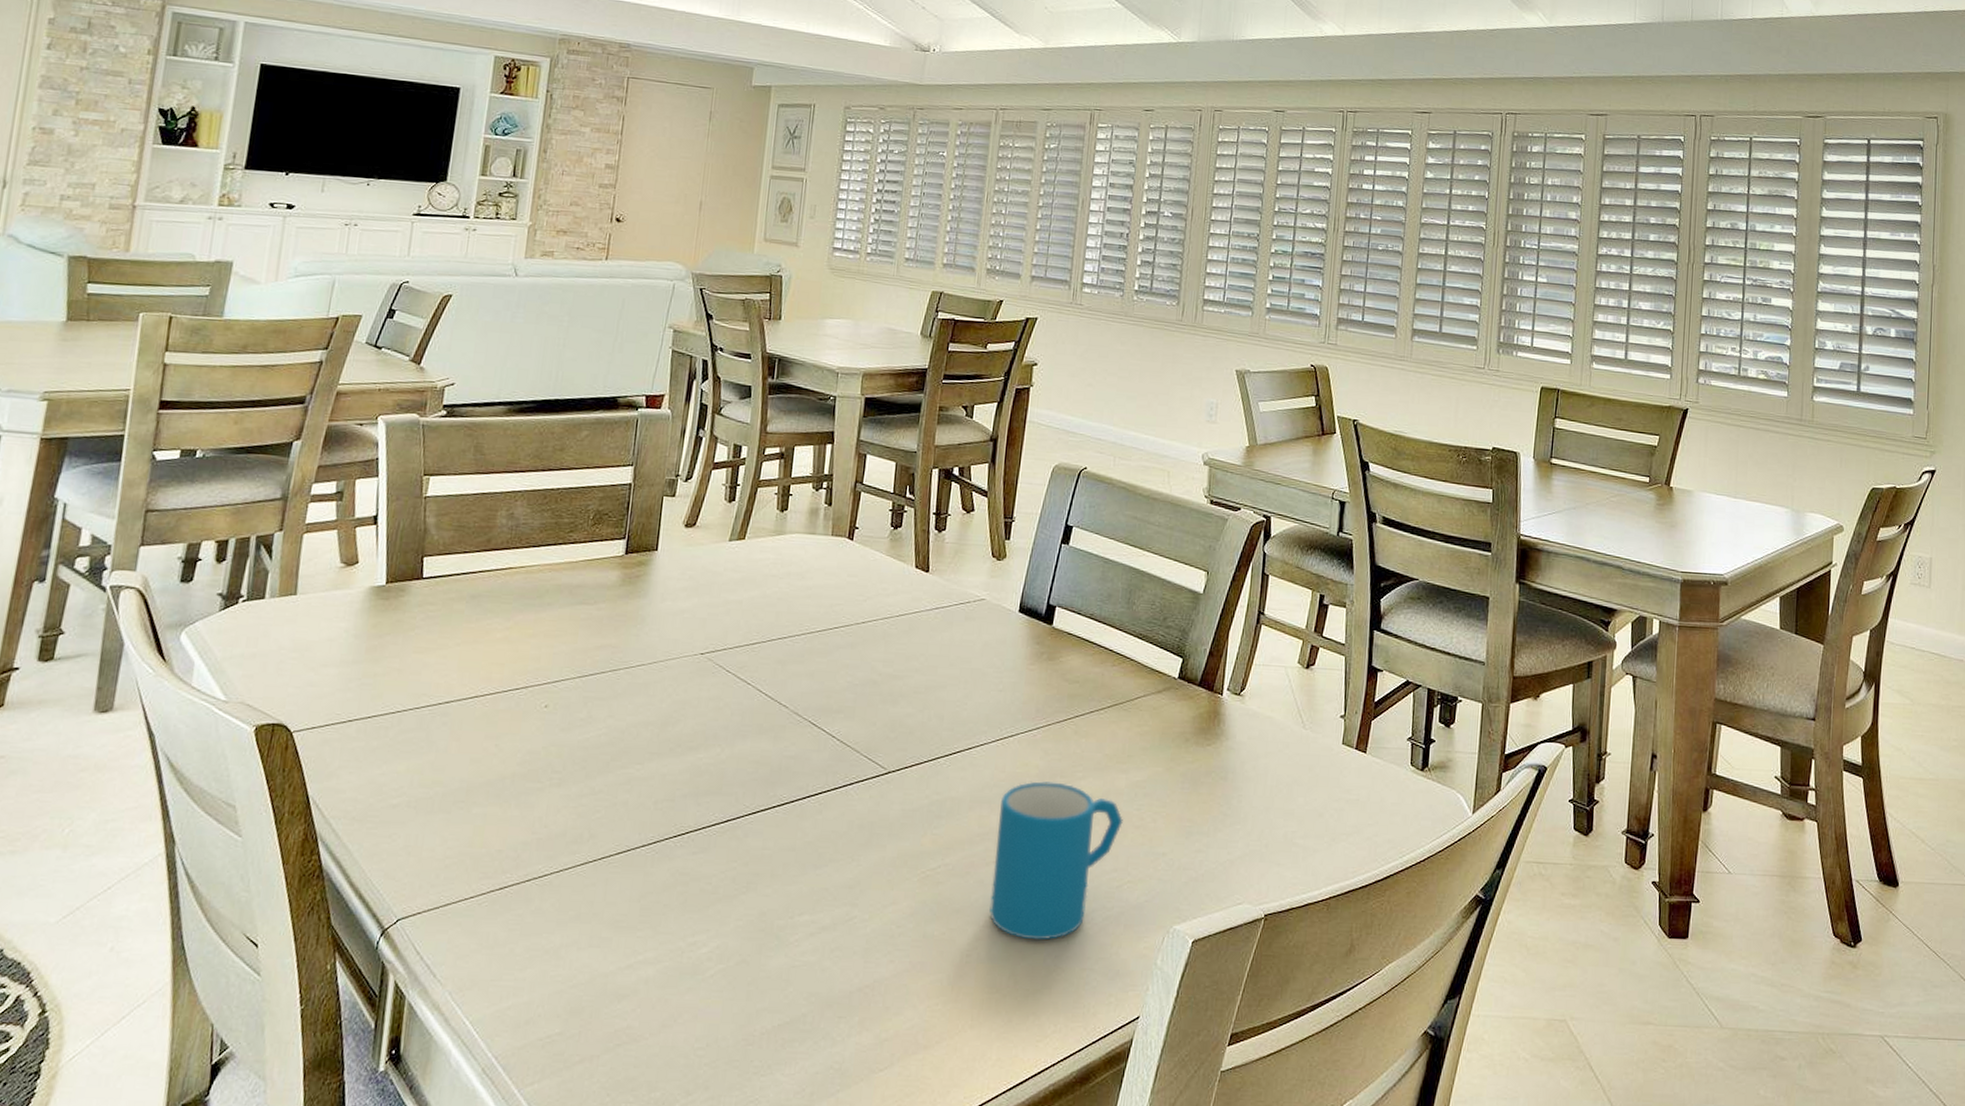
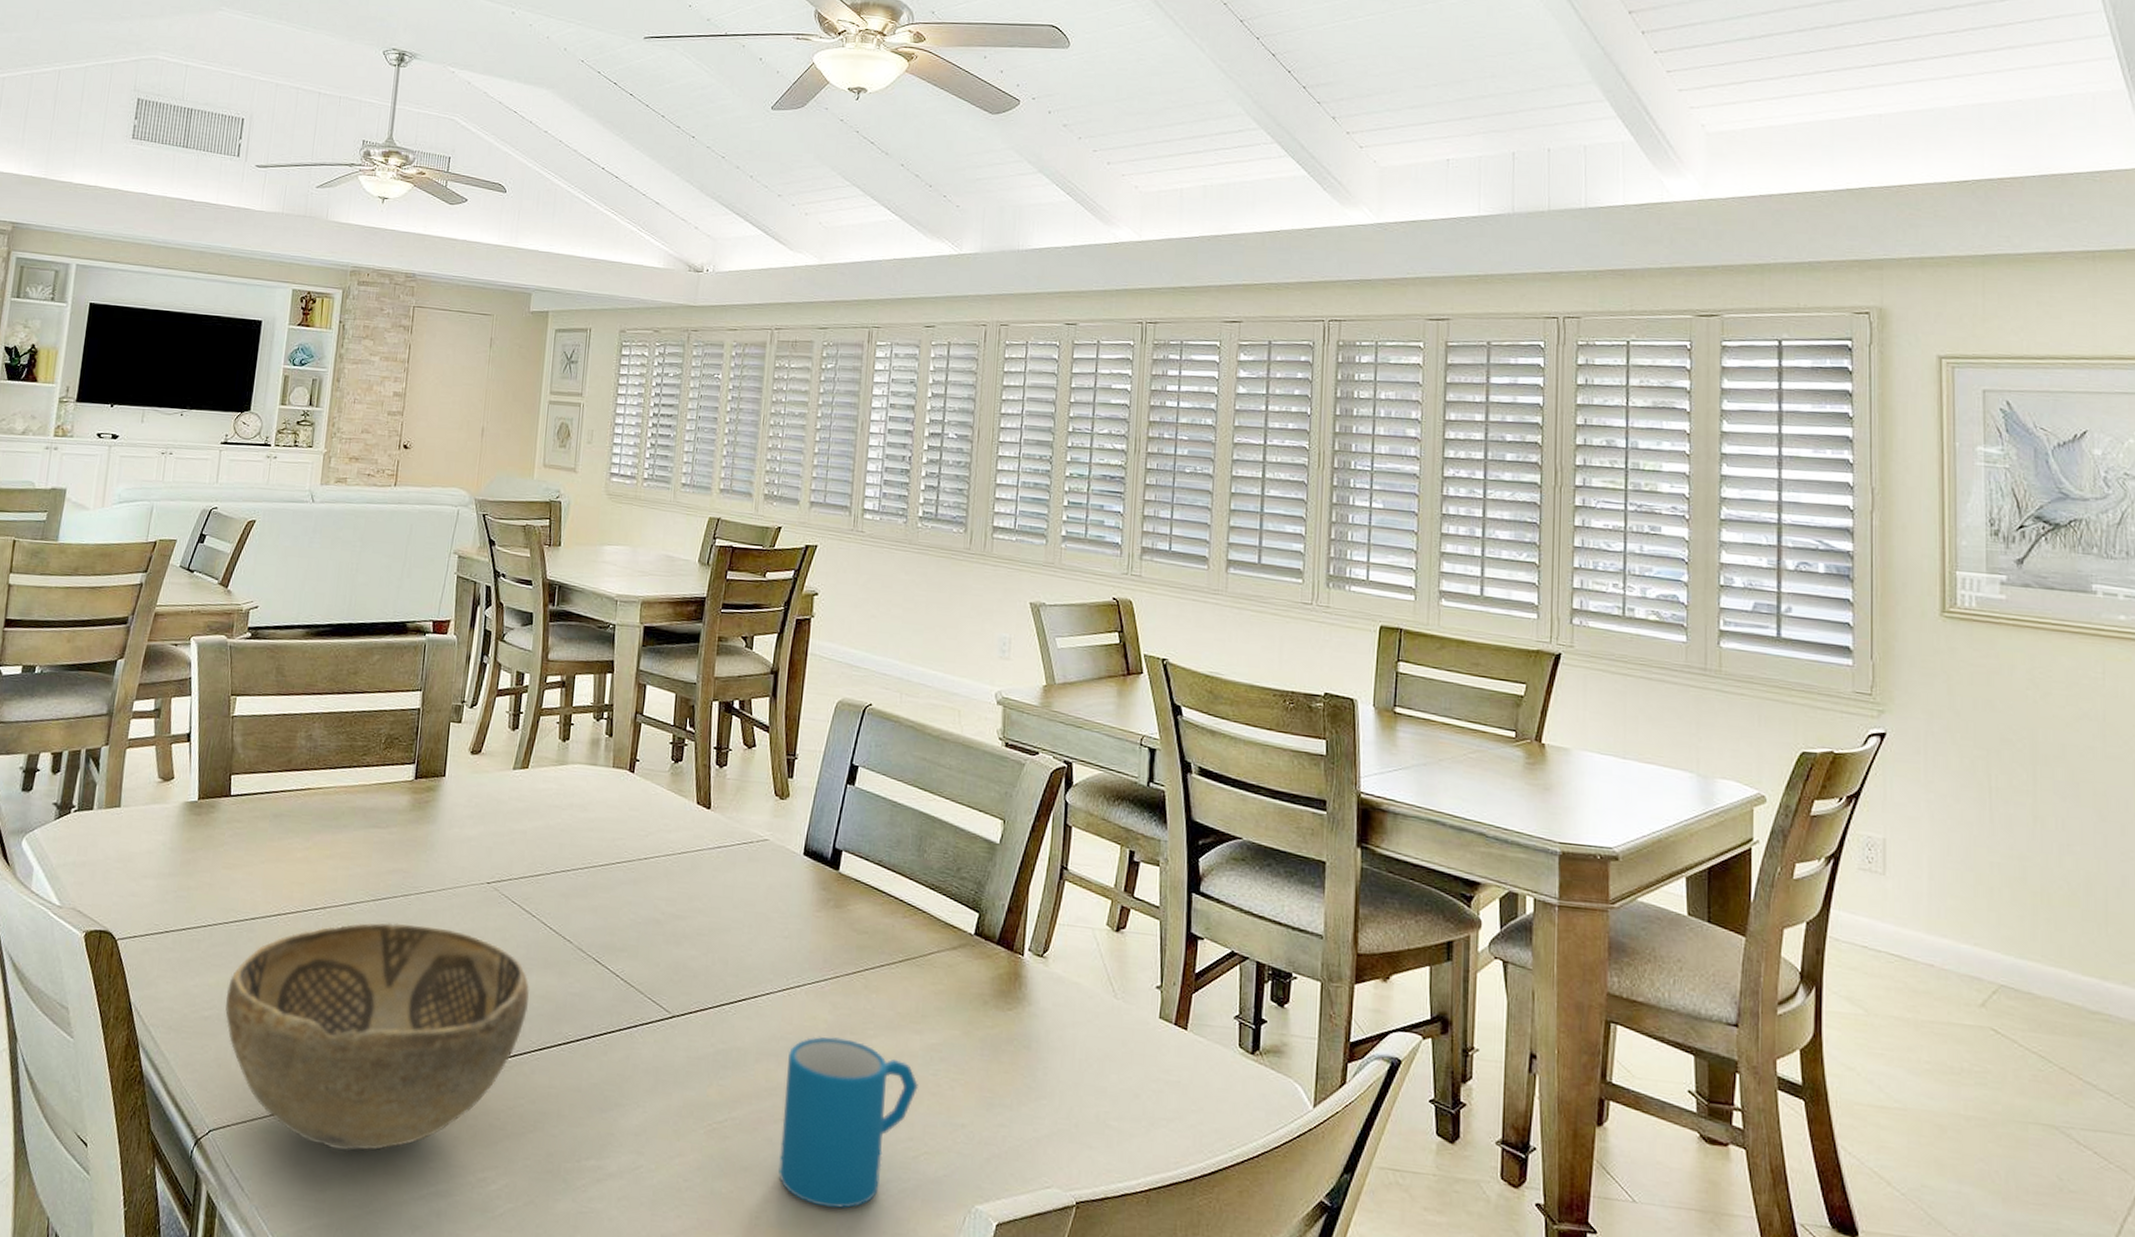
decorative bowl: none [416,698,743,928] -> present [225,922,529,1152]

